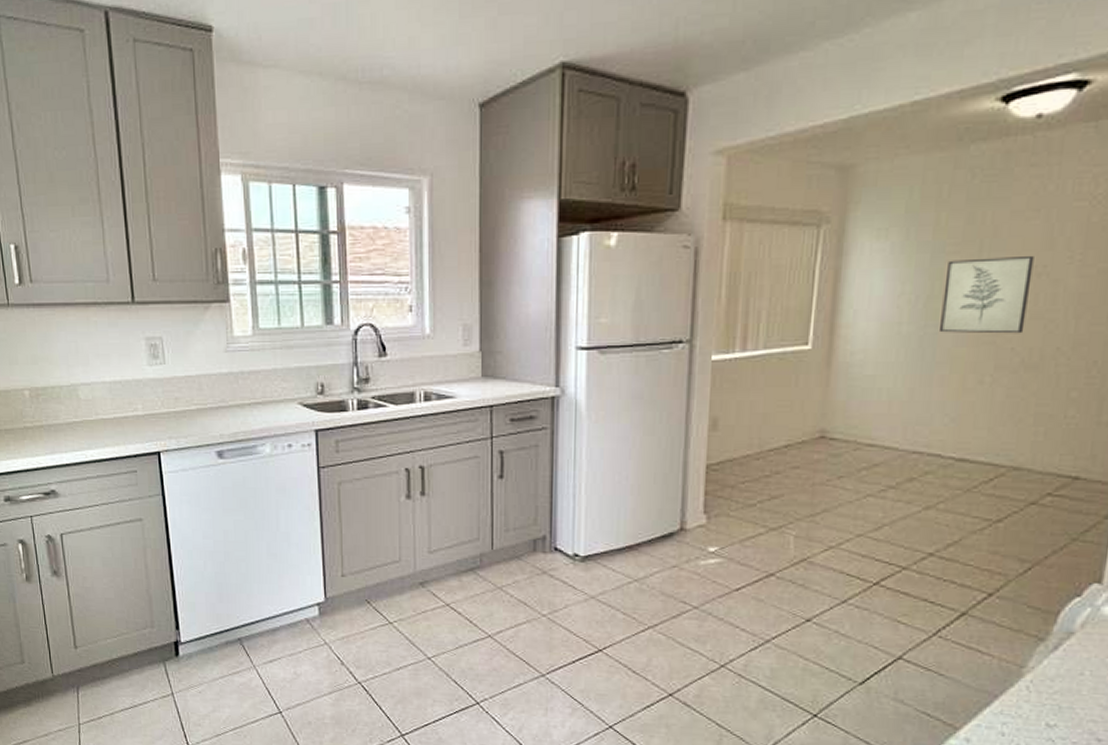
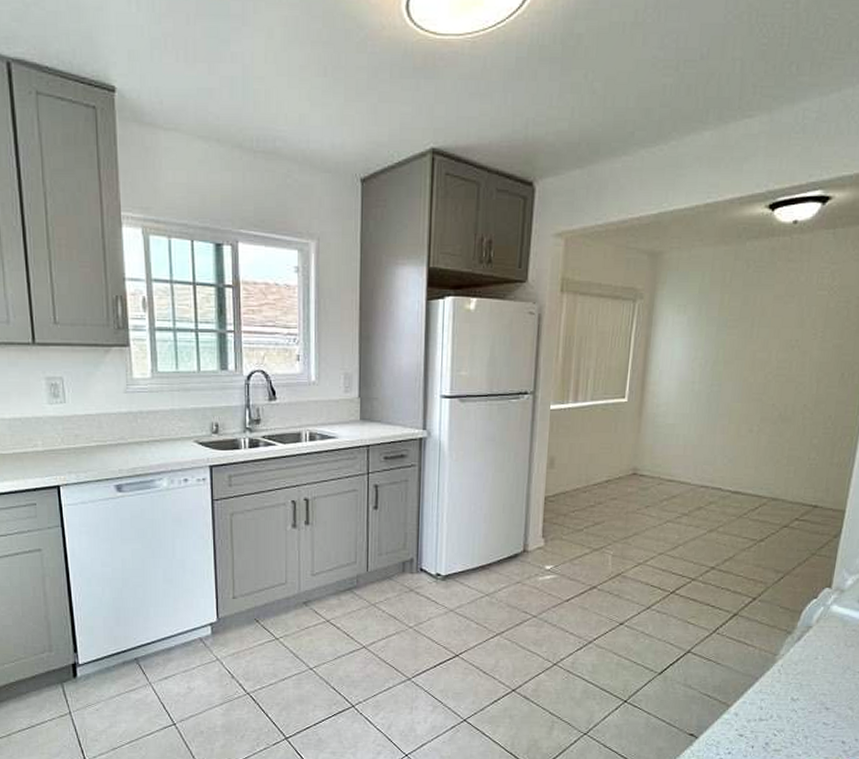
wall art: present [938,255,1034,334] -> none [721,331,790,393]

